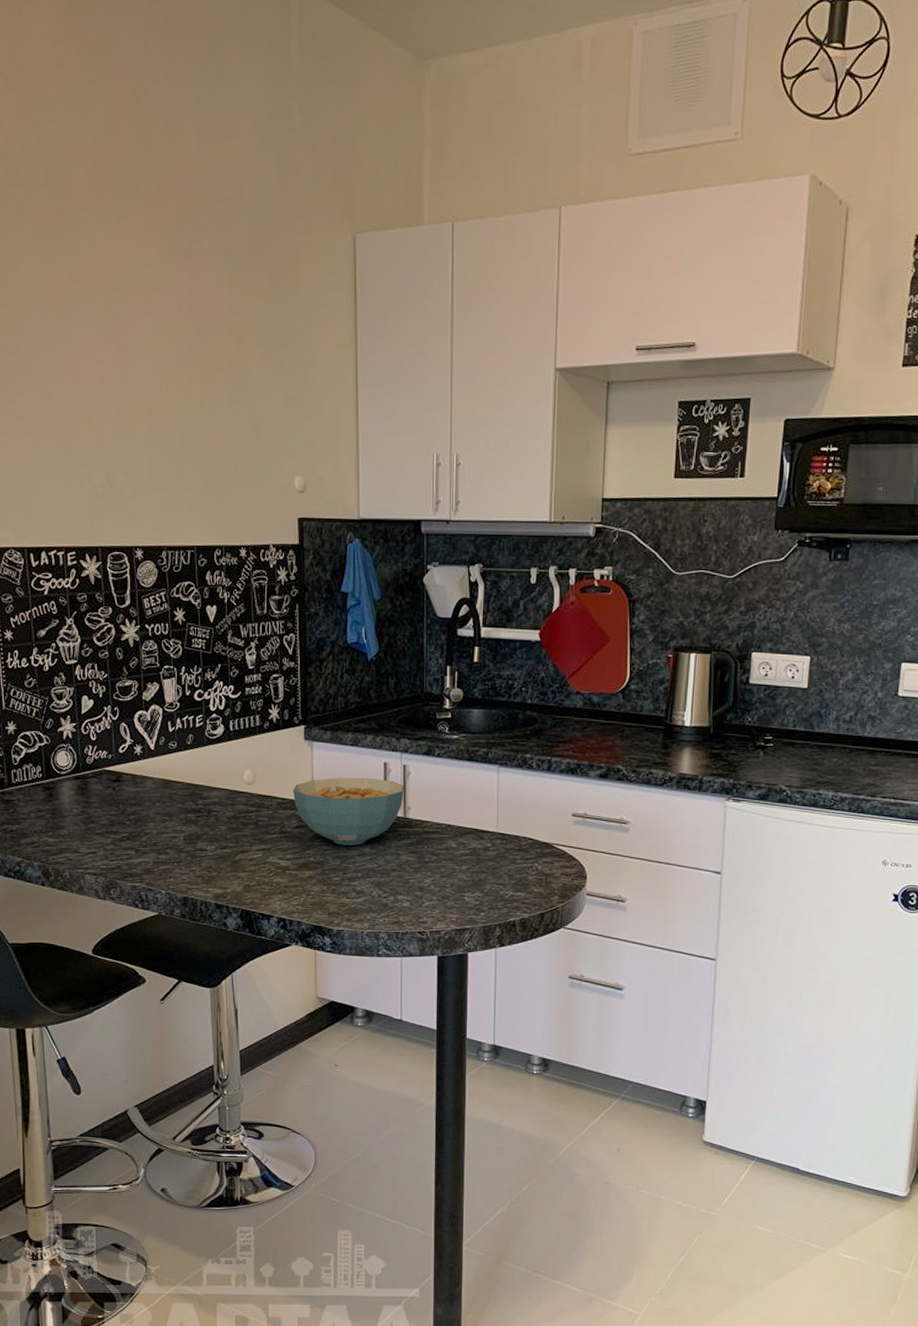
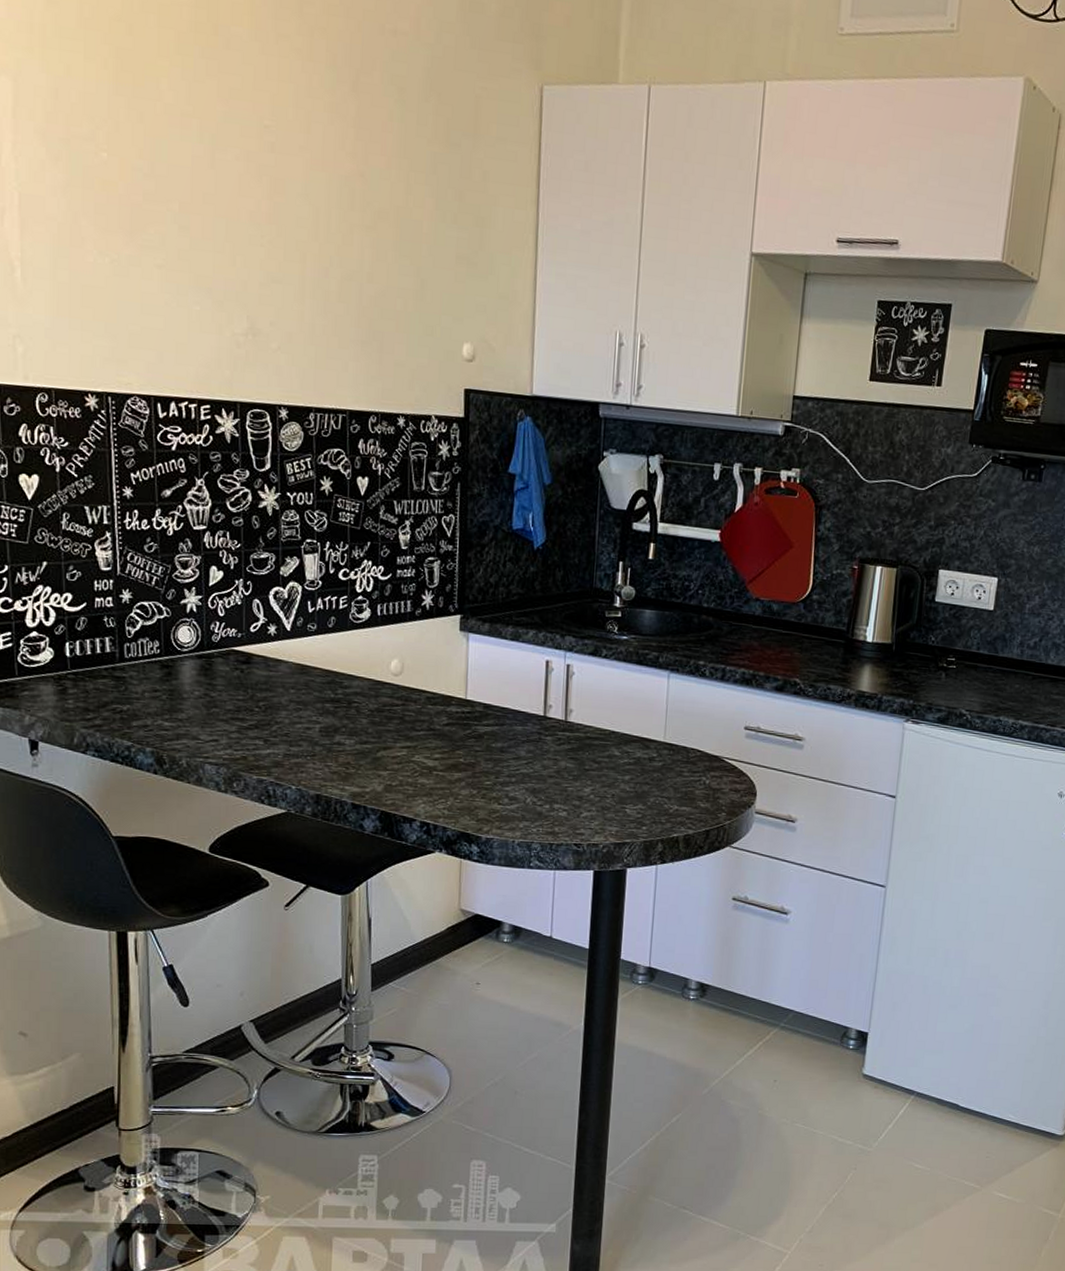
cereal bowl: present [293,777,404,845] -> none [444,673,567,748]

